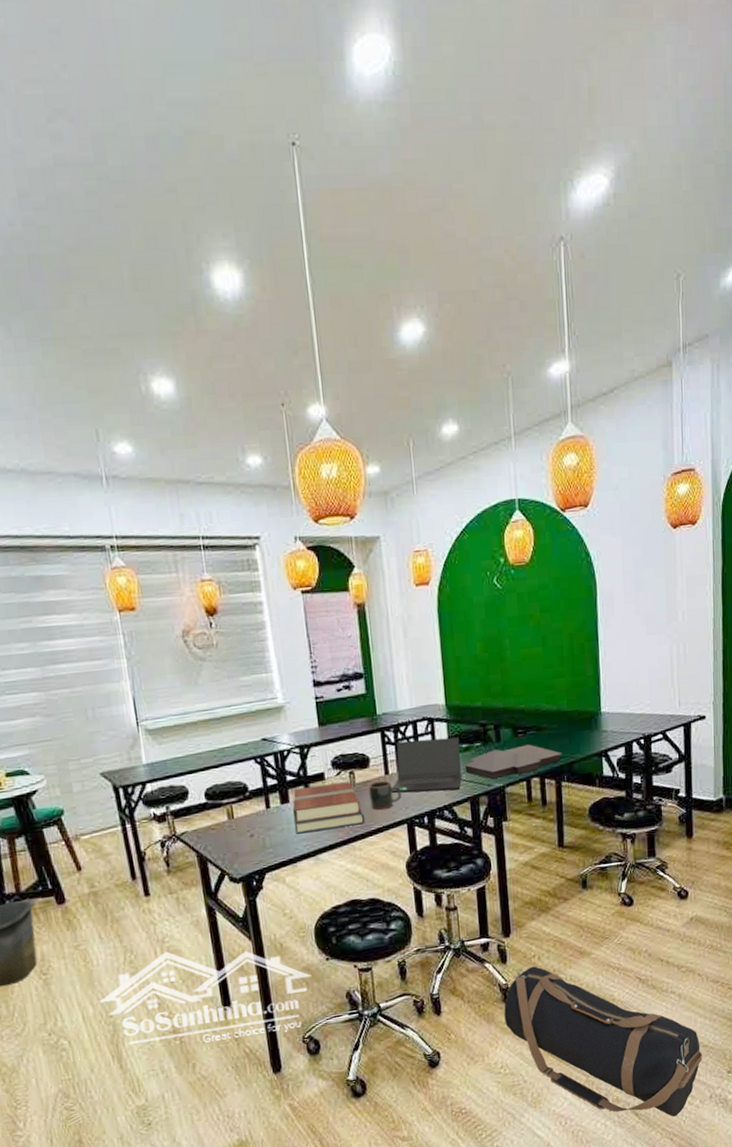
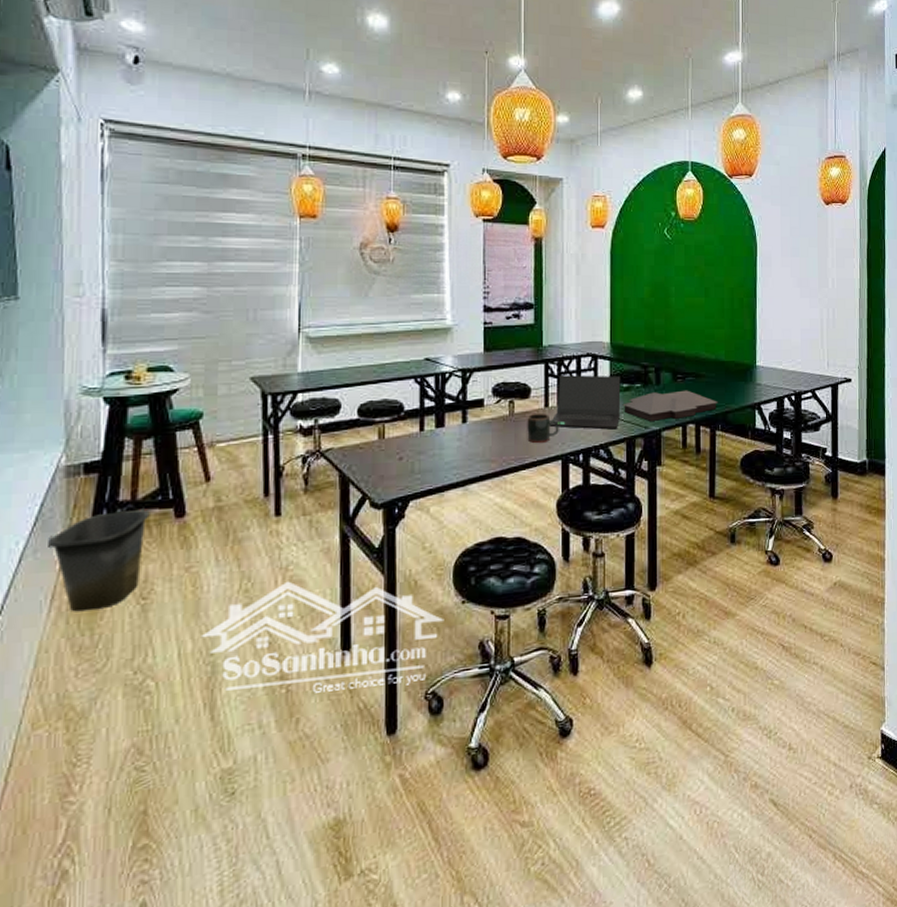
books: present [292,782,365,834] -> none [446,411,520,461]
duffel bag: present [504,966,703,1117] -> none [644,625,844,809]

